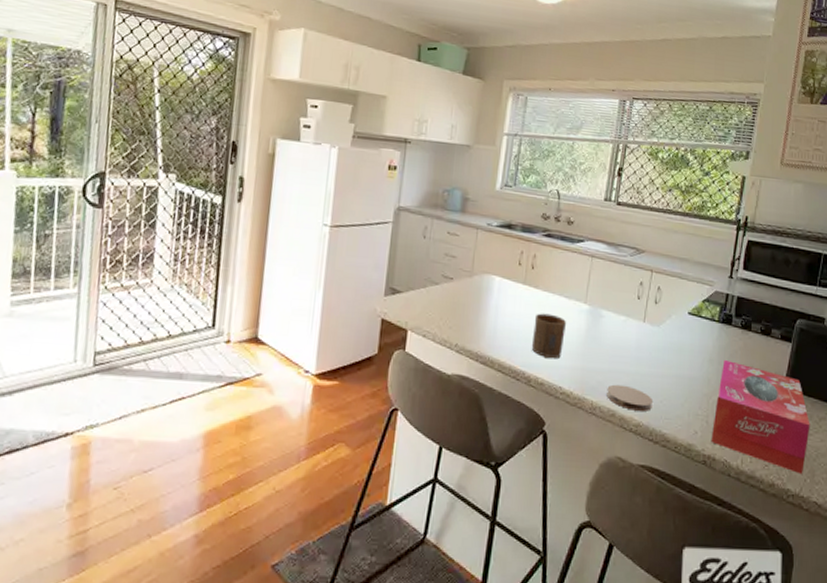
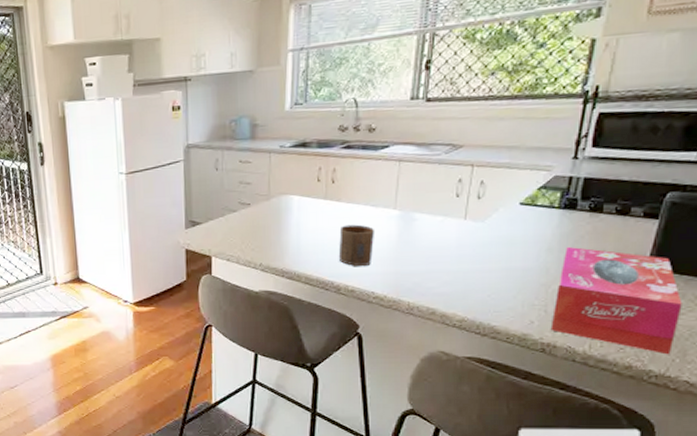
coaster: present [607,384,654,411] -> none [425,283,480,307]

